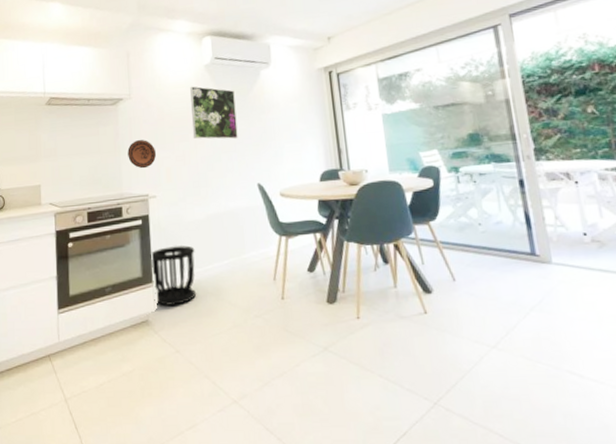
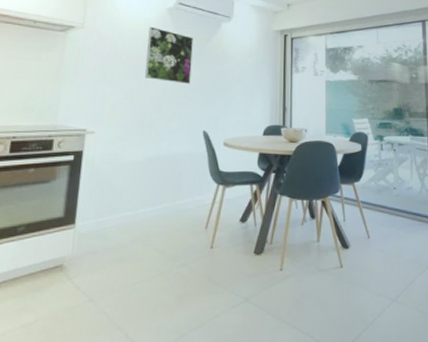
decorative plate: present [127,140,157,169] -> none [70,72,103,102]
wastebasket: present [150,245,196,306] -> none [73,186,128,250]

